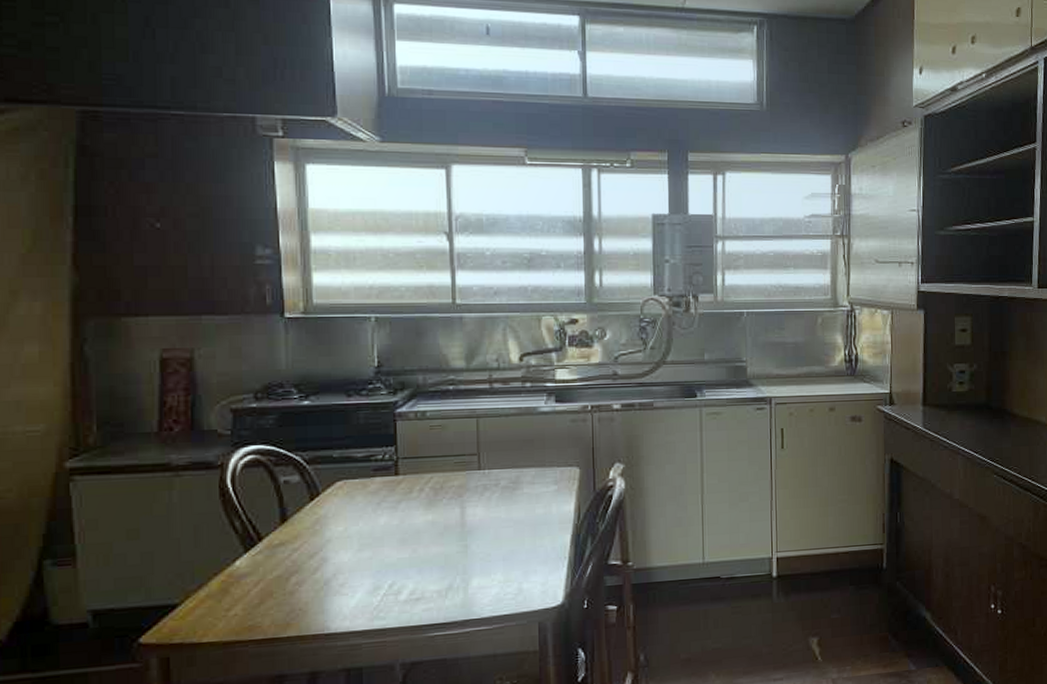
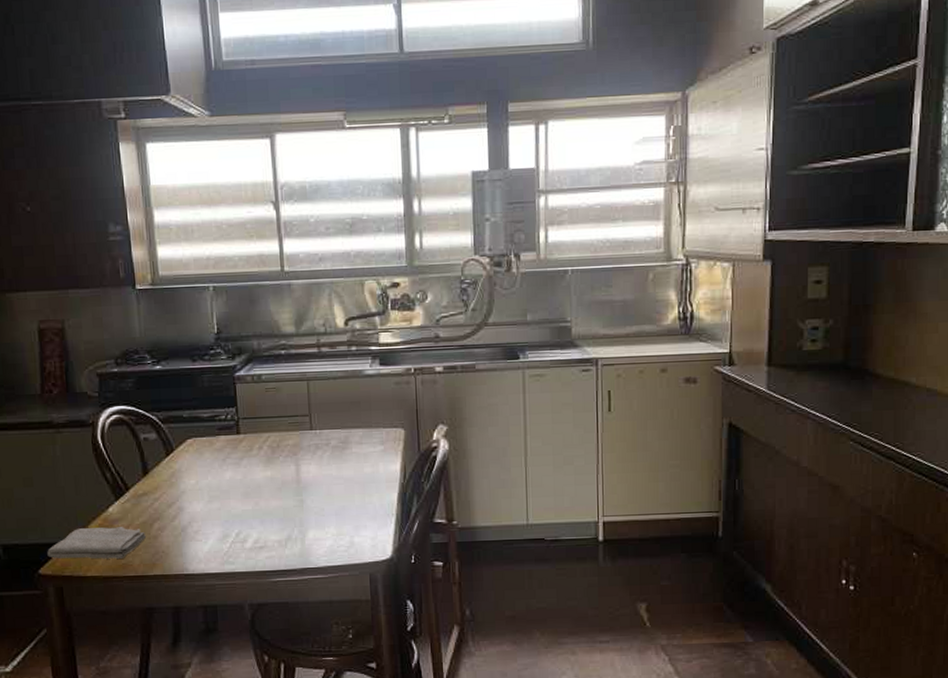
washcloth: none [152,582,280,624] -> present [47,527,146,559]

